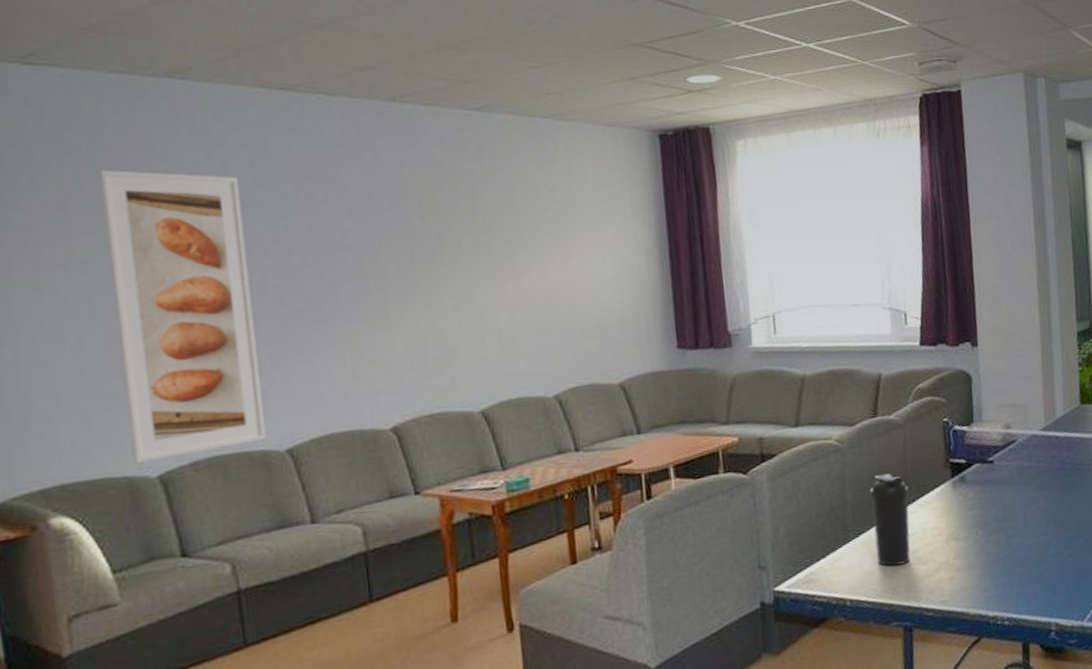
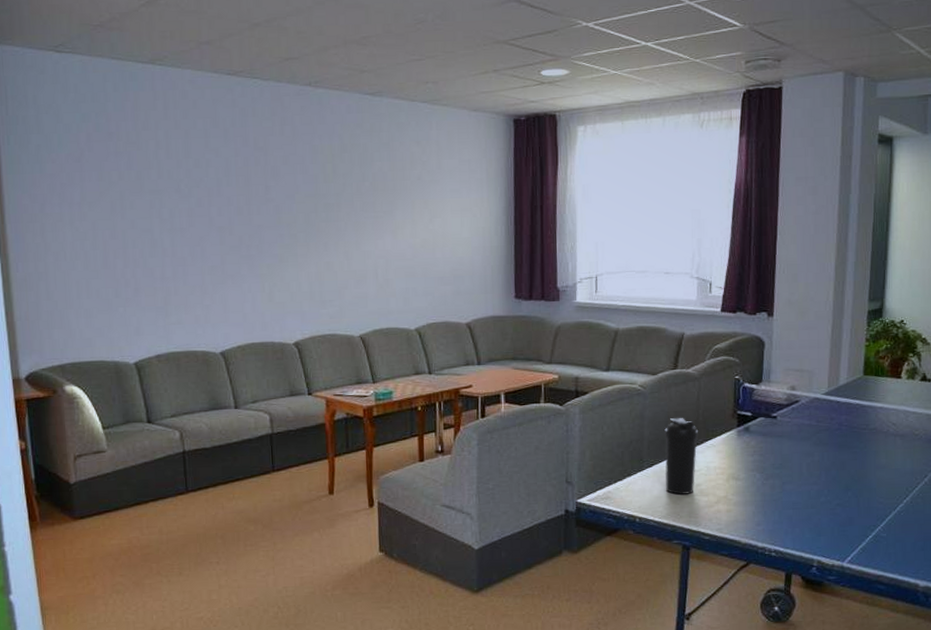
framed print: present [98,169,266,464] -> none [102,133,207,352]

